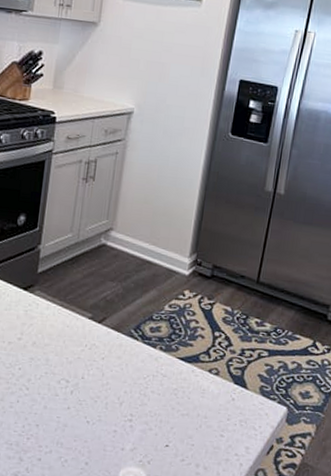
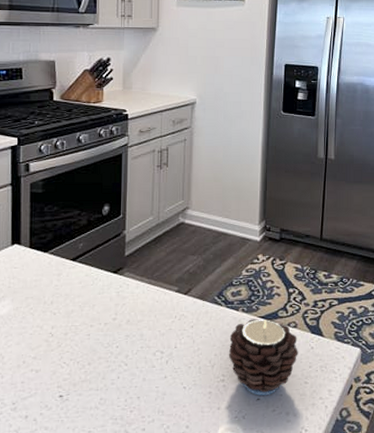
candle: none [139,359,218,444] -> present [228,318,298,396]

